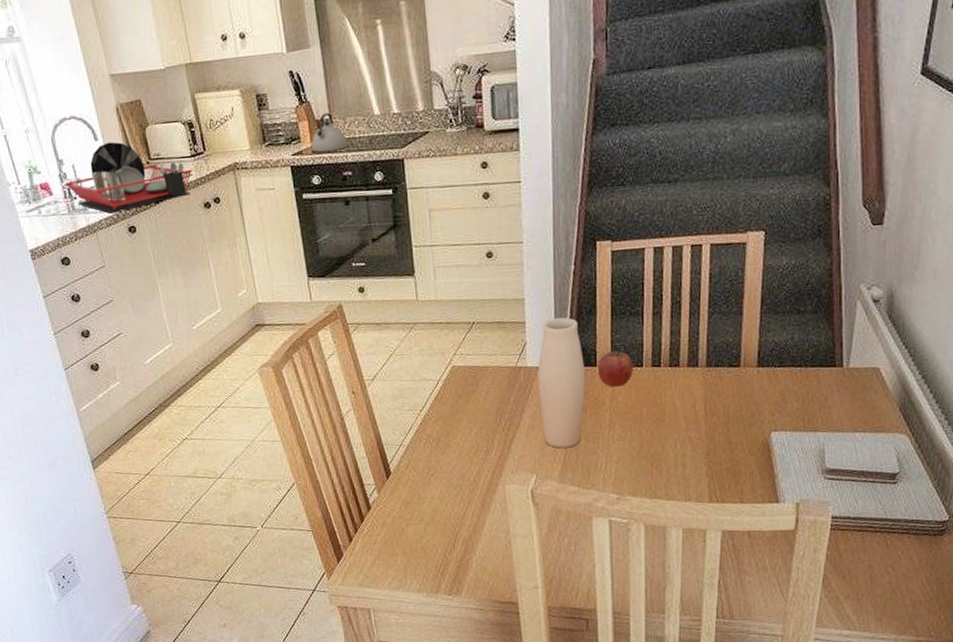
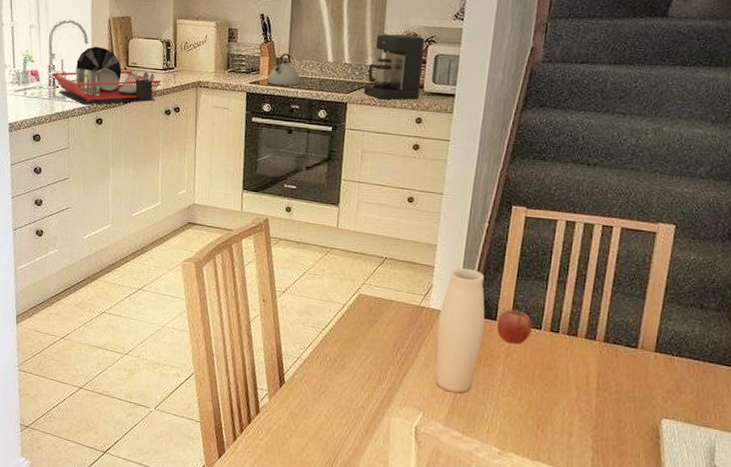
coffee maker: none [418,67,481,149] -> present [363,34,425,100]

